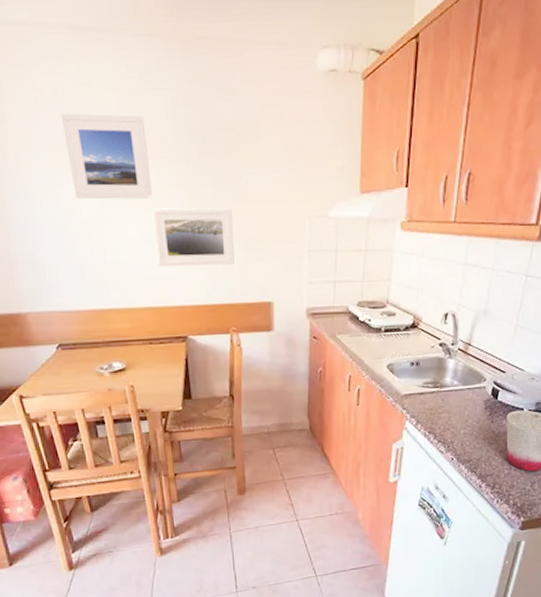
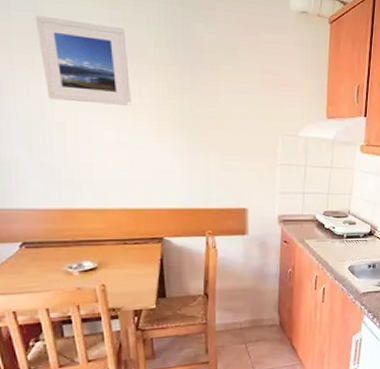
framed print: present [152,208,234,267] -> none [130,115,212,173]

